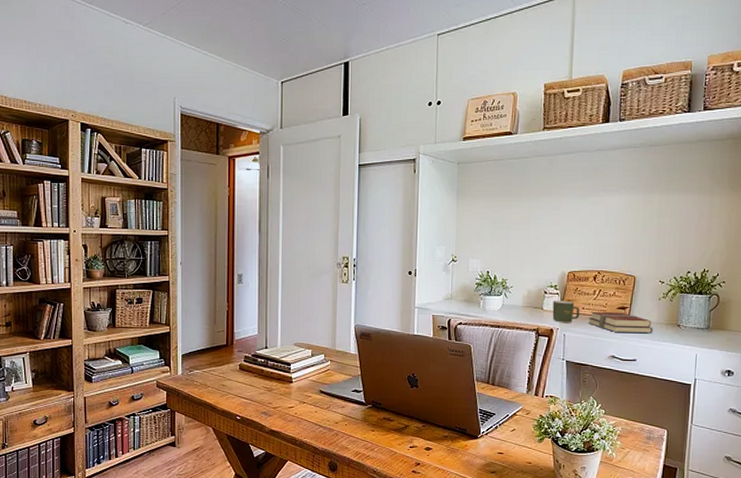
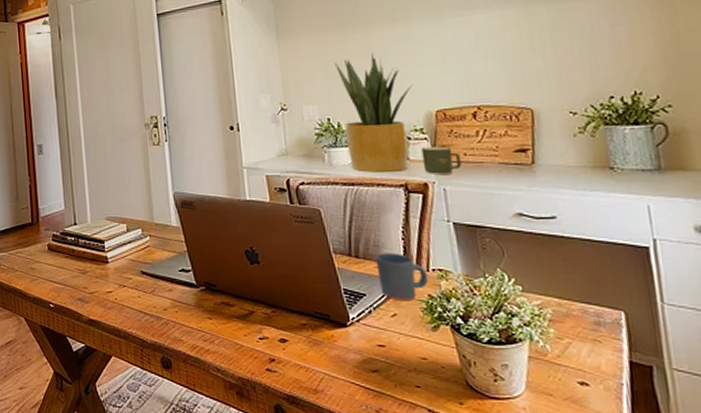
planter: none [499,220,555,319] -> present [335,53,413,173]
mug: none [506,382,542,420] -> present [375,252,429,301]
books: present [588,311,653,334] -> none [475,155,574,184]

